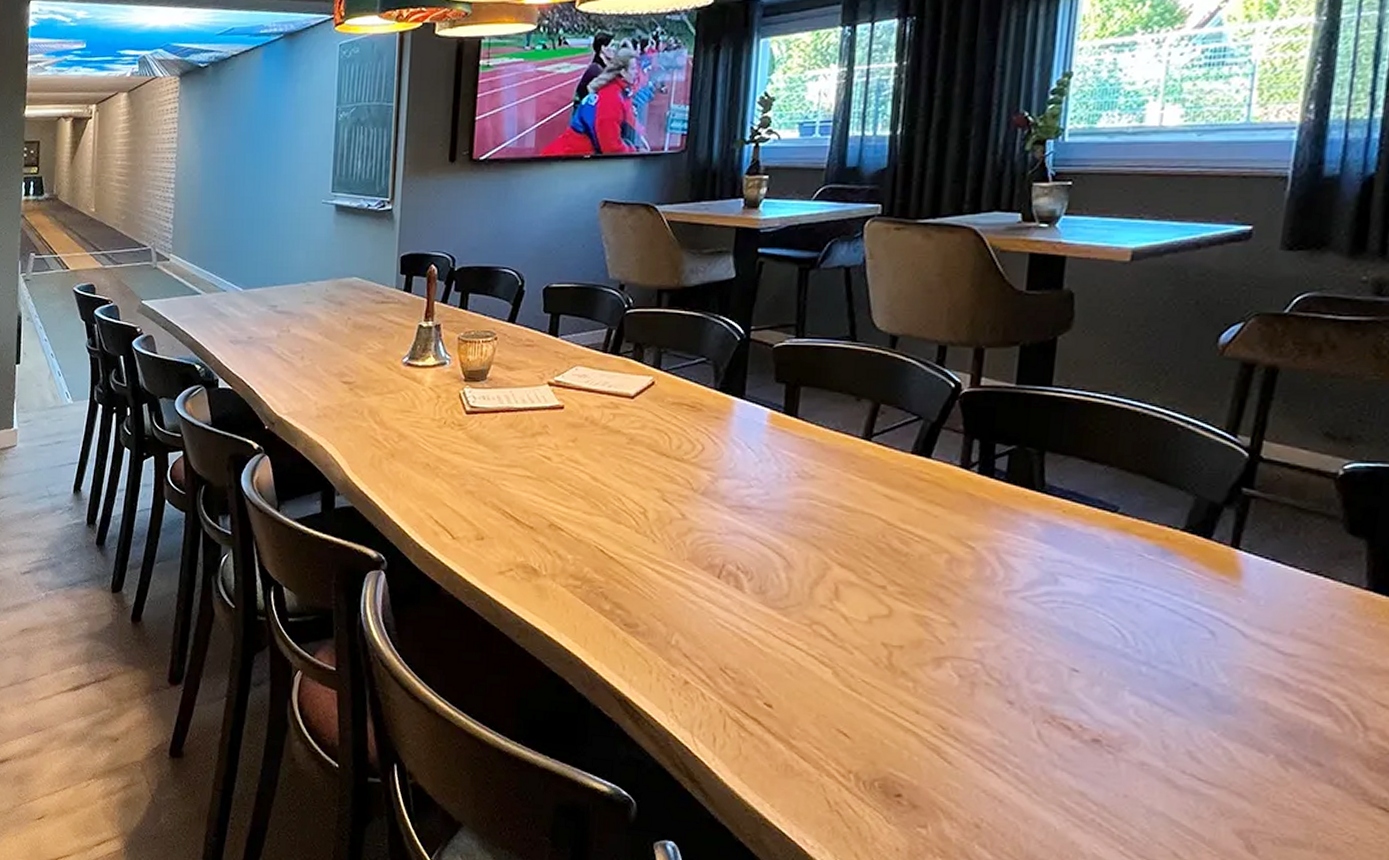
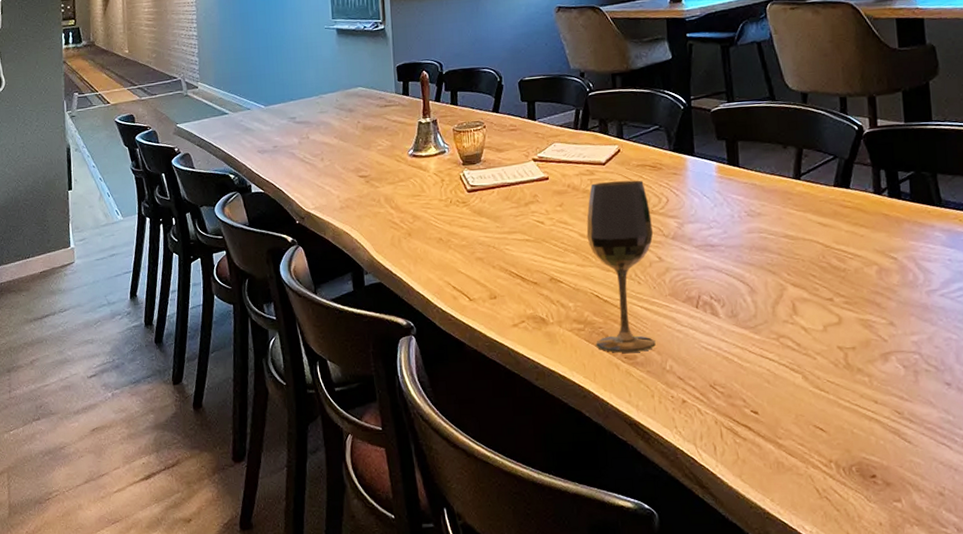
wine glass: none [592,419,681,621] -> present [586,180,656,353]

